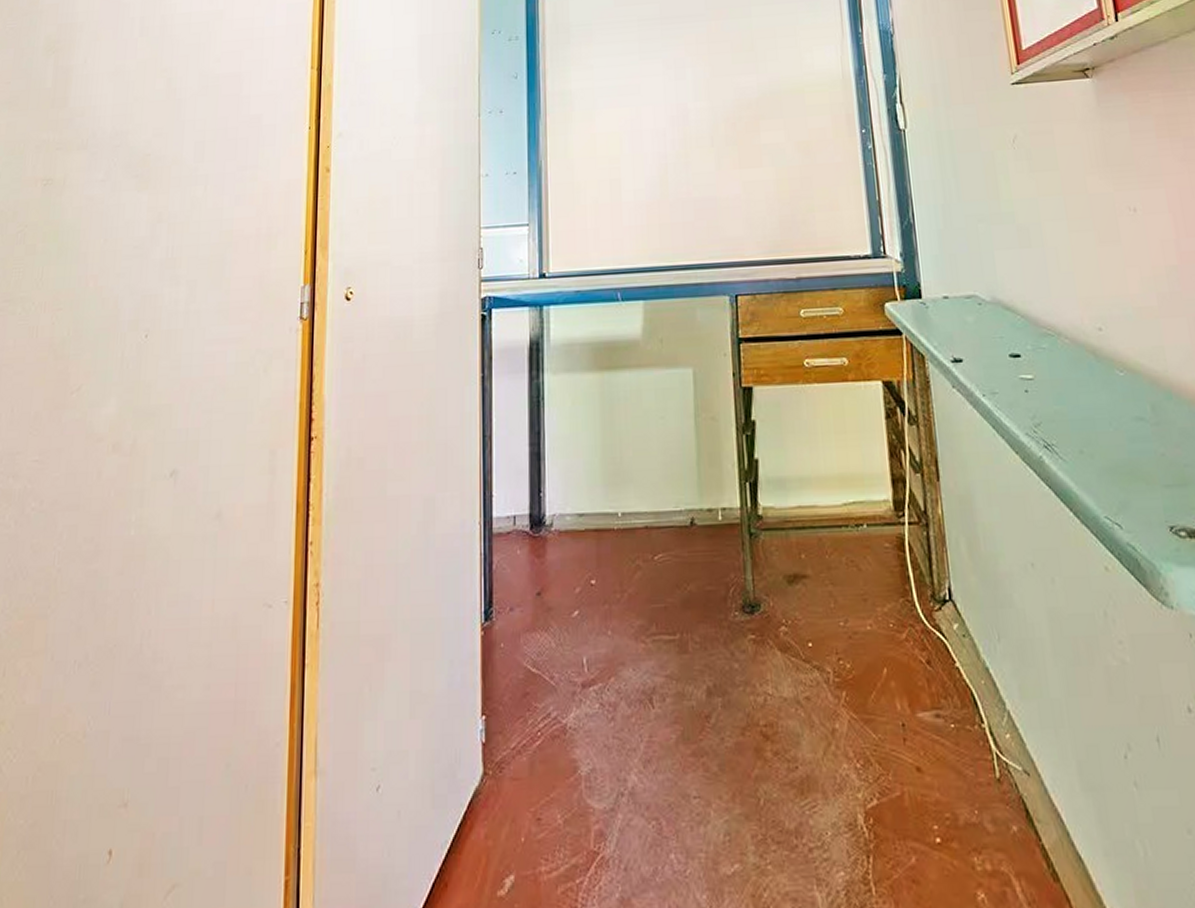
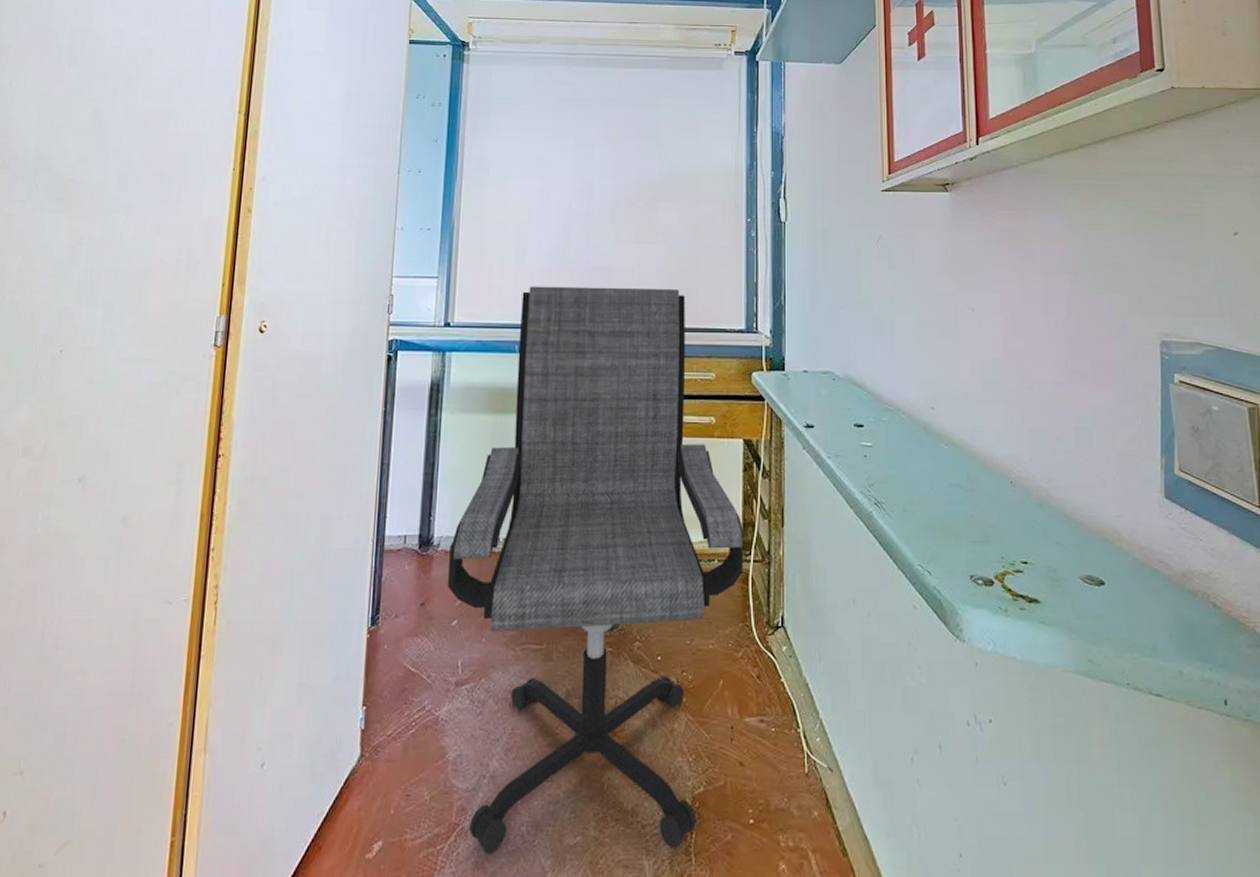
office chair: none [564,216,898,887] -> present [448,286,744,854]

